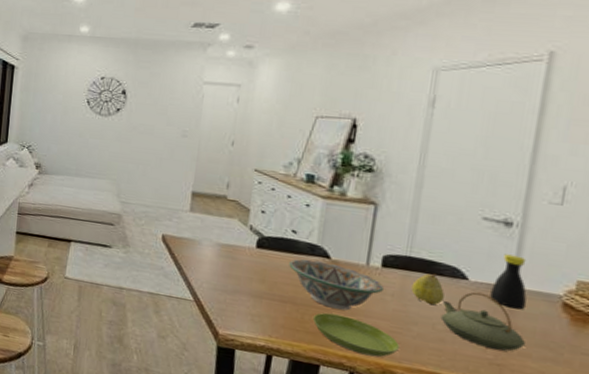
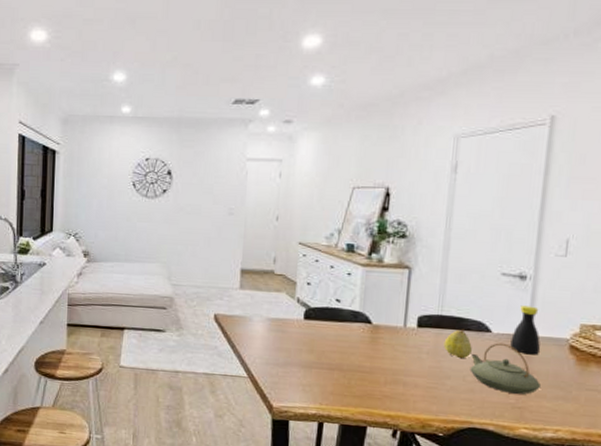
decorative bowl: present [289,258,384,311] -> none [335,326,420,372]
saucer: present [312,312,399,358] -> none [358,376,436,413]

